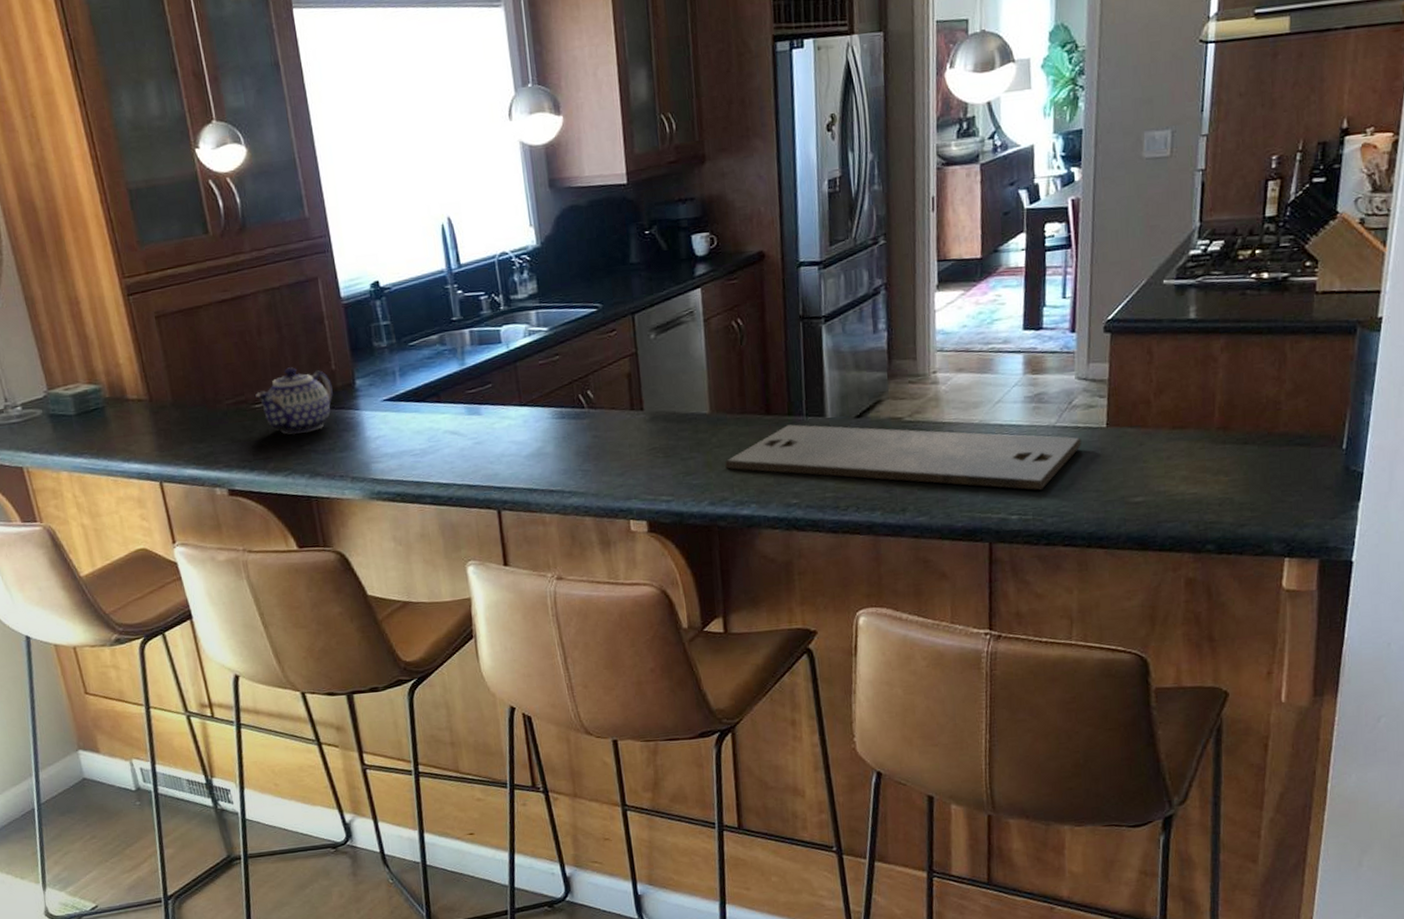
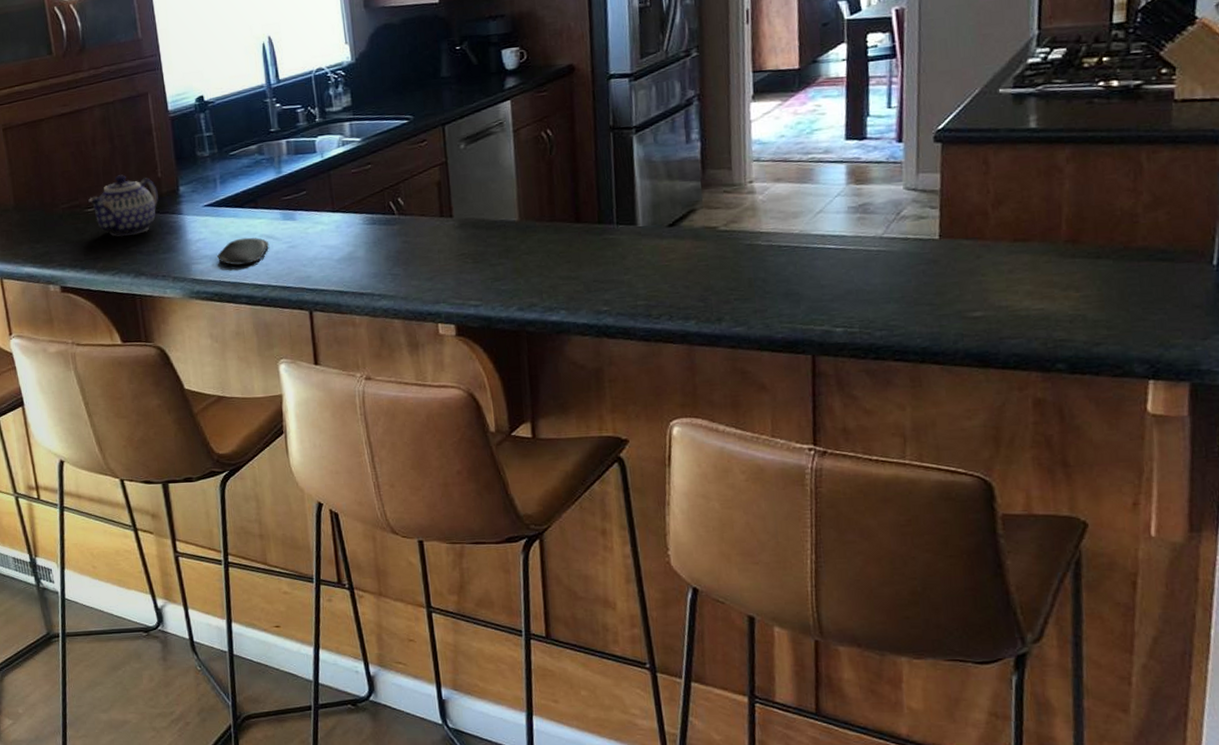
oval tray: none [399,433,453,464] -> present [217,237,269,266]
cutting board: present [725,424,1082,491] -> none [534,232,912,303]

